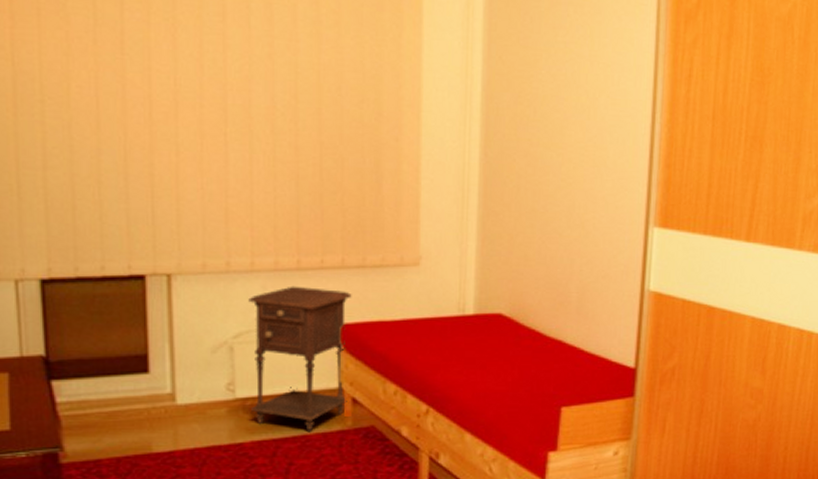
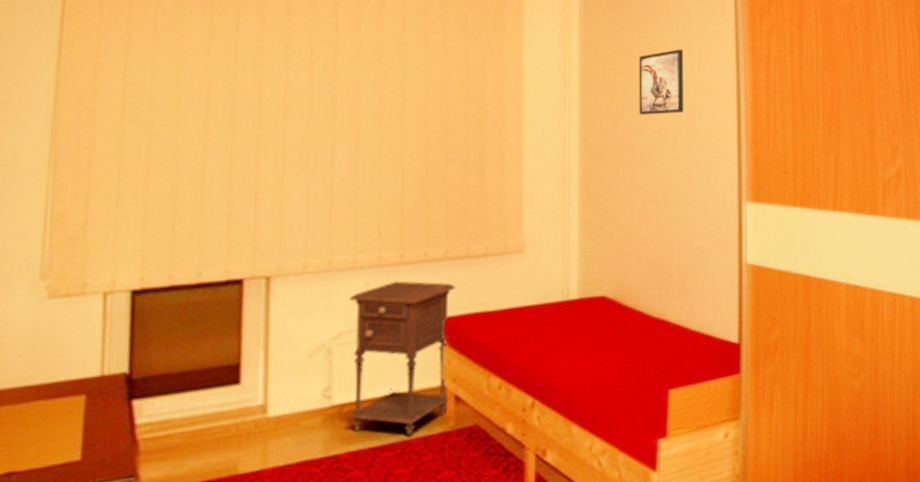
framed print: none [544,57,596,130] -> present [639,49,684,115]

